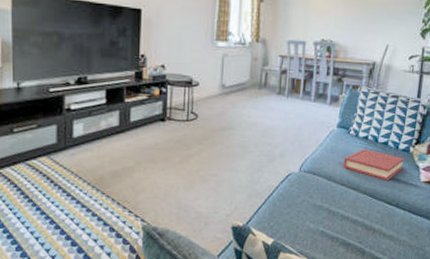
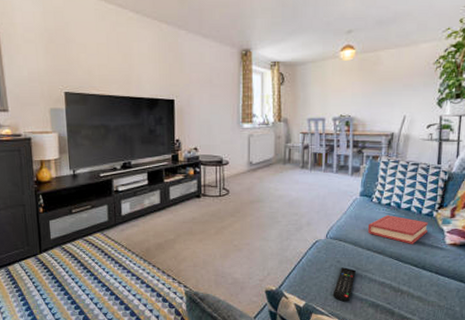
remote control: none [303,203,328,240] -> present [332,267,356,302]

